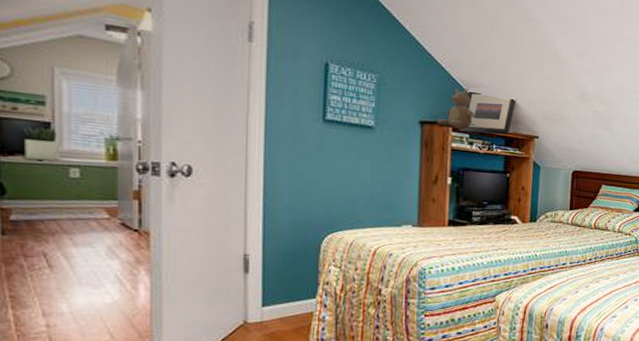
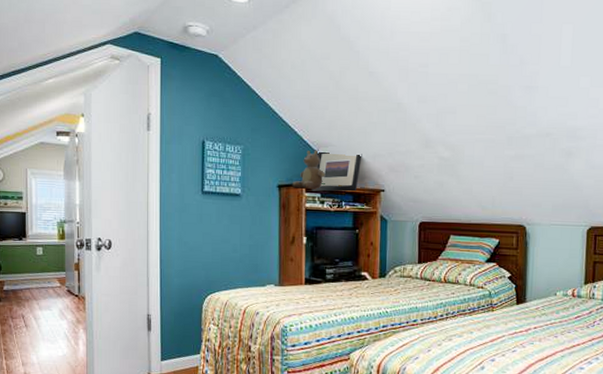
planter: present [21,125,63,162] -> none [9,215,33,243]

